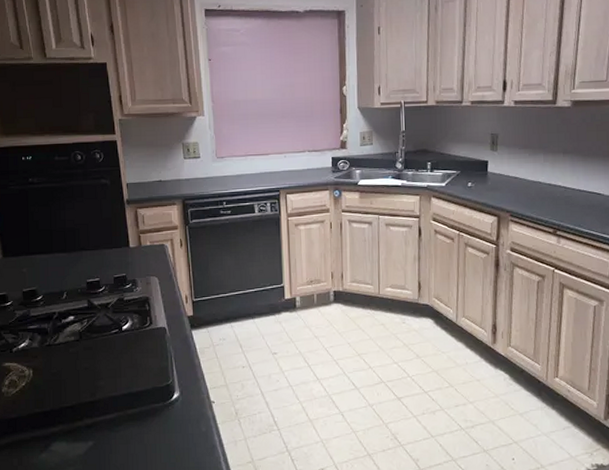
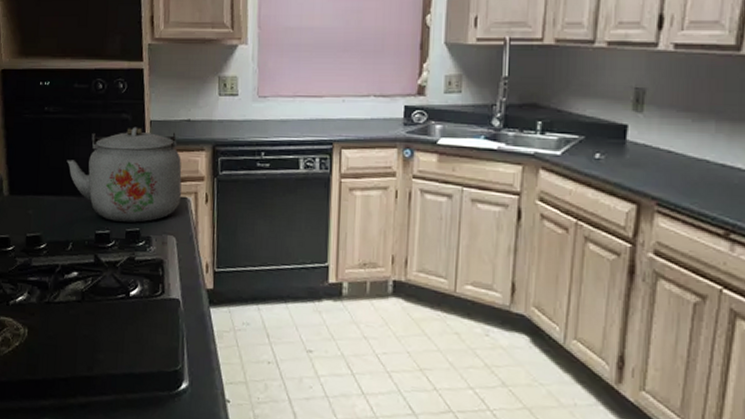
kettle: none [54,189,159,270] -> present [66,127,182,223]

